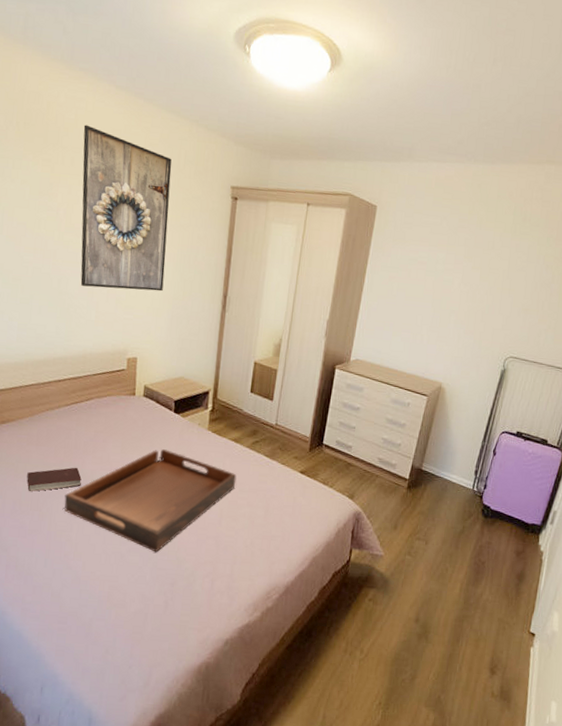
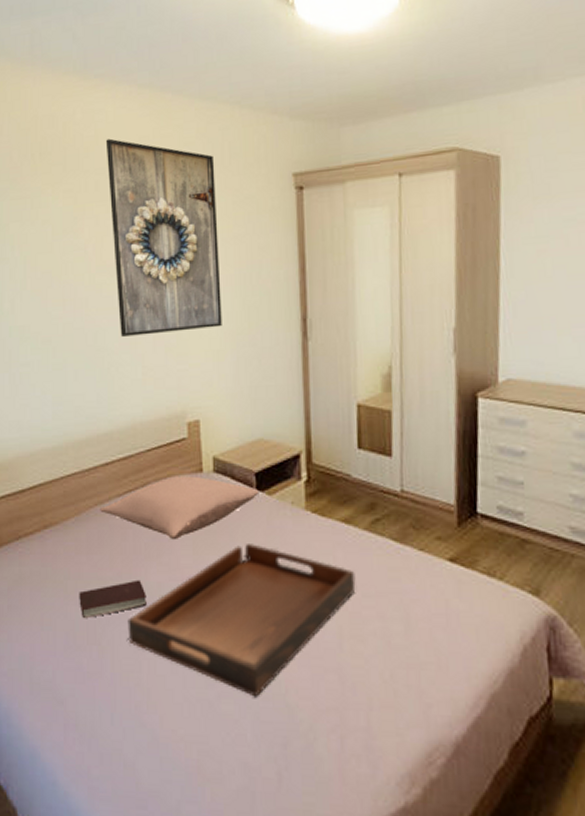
pillow: none [50,396,176,442] -> present [100,476,259,541]

